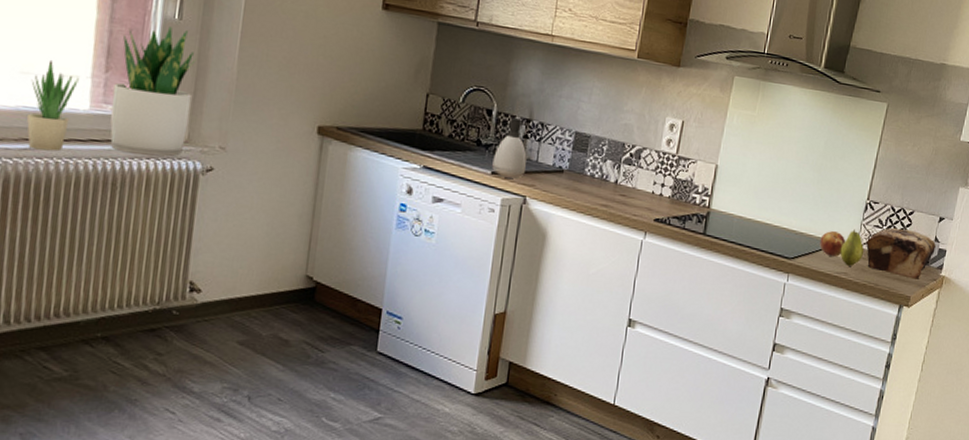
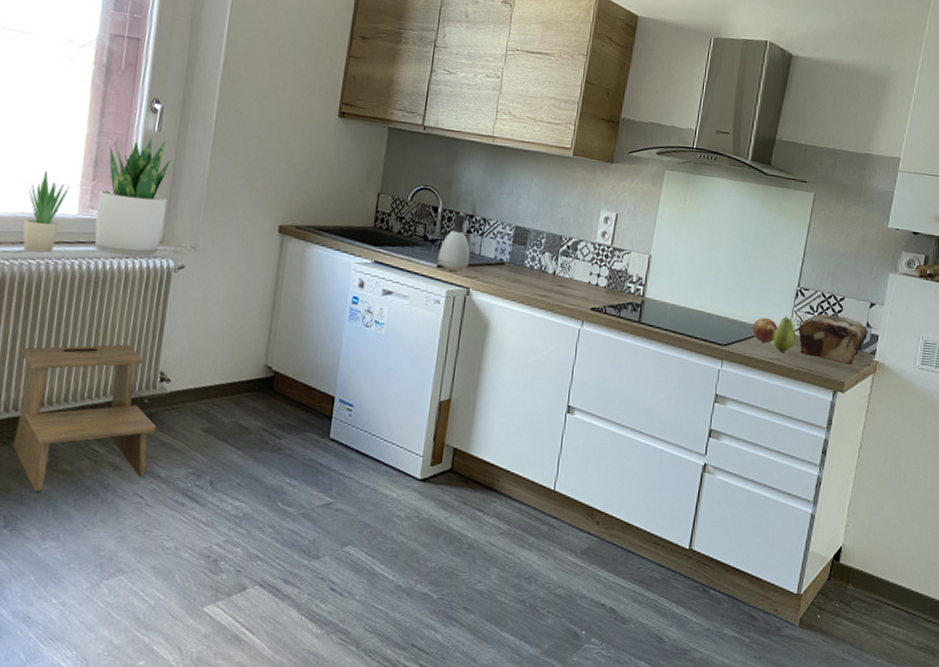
step stool: none [26,251,188,408] -> present [12,344,157,492]

